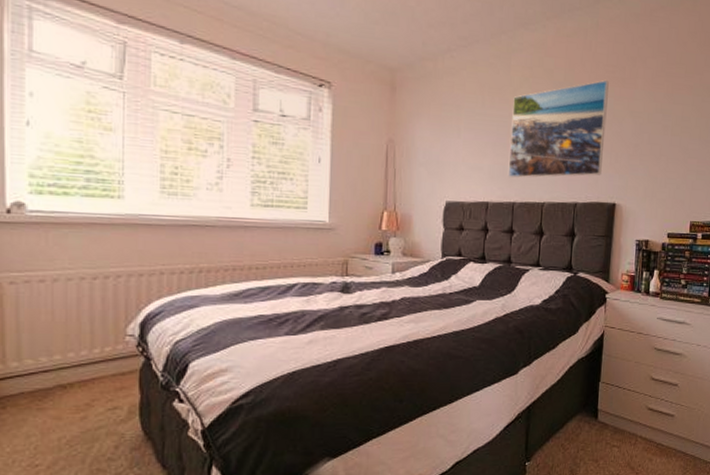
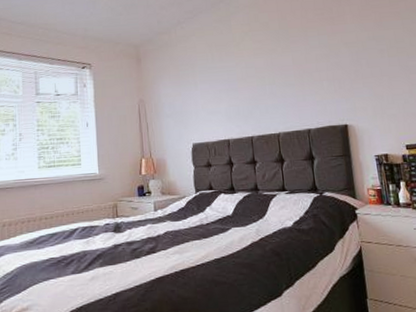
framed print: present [507,79,609,178] -> none [237,21,328,115]

